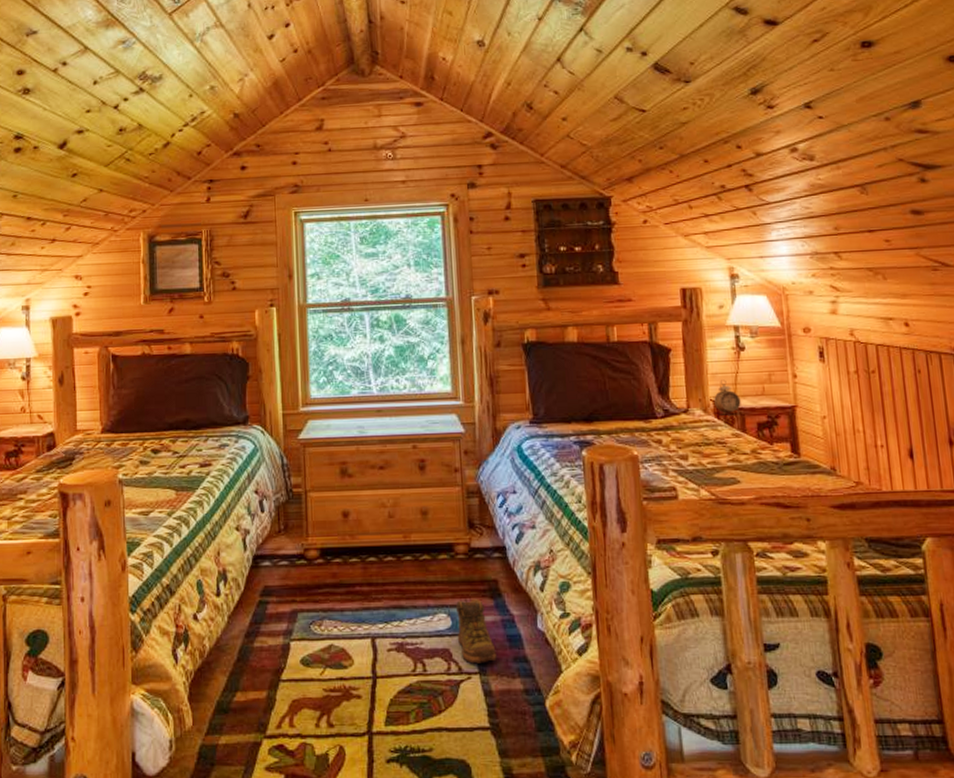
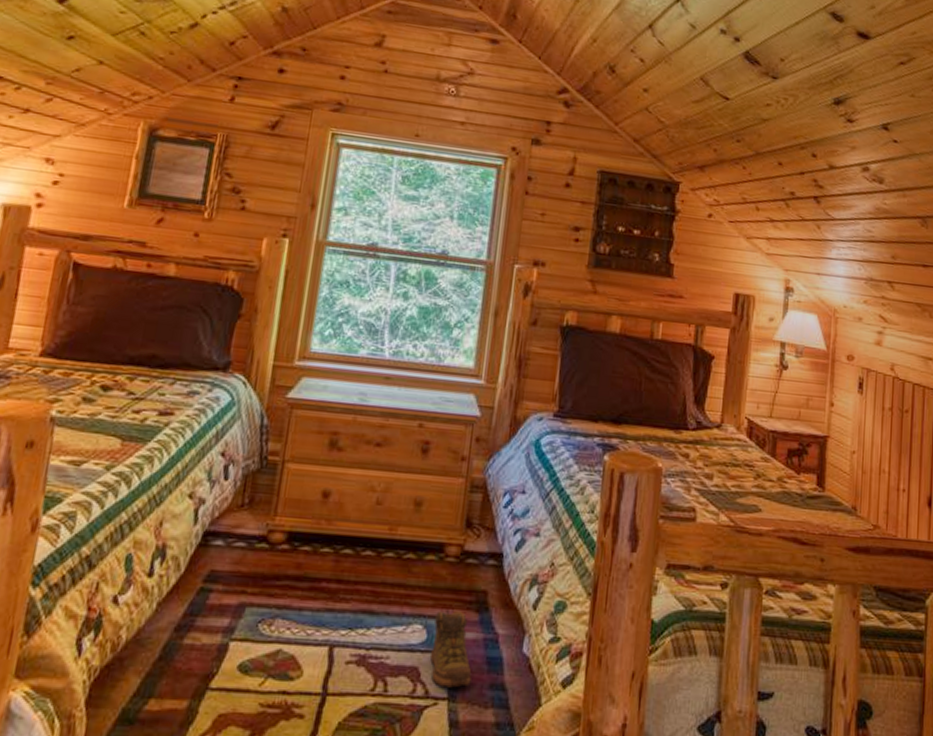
alarm clock: present [713,380,742,415] -> none [748,397,776,436]

